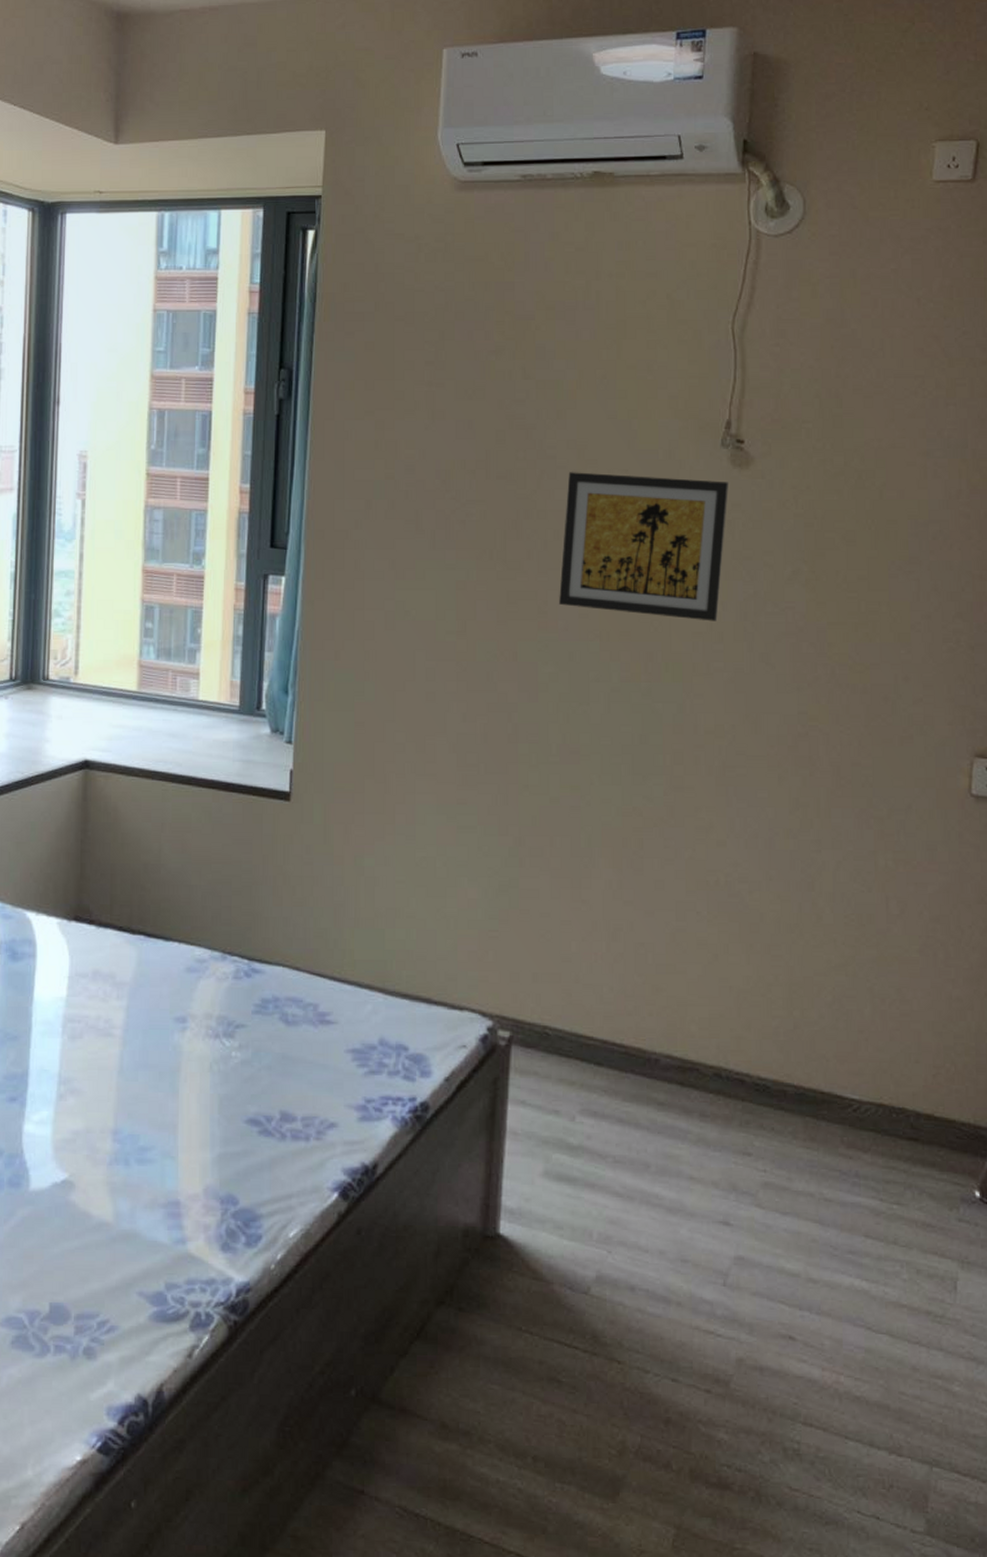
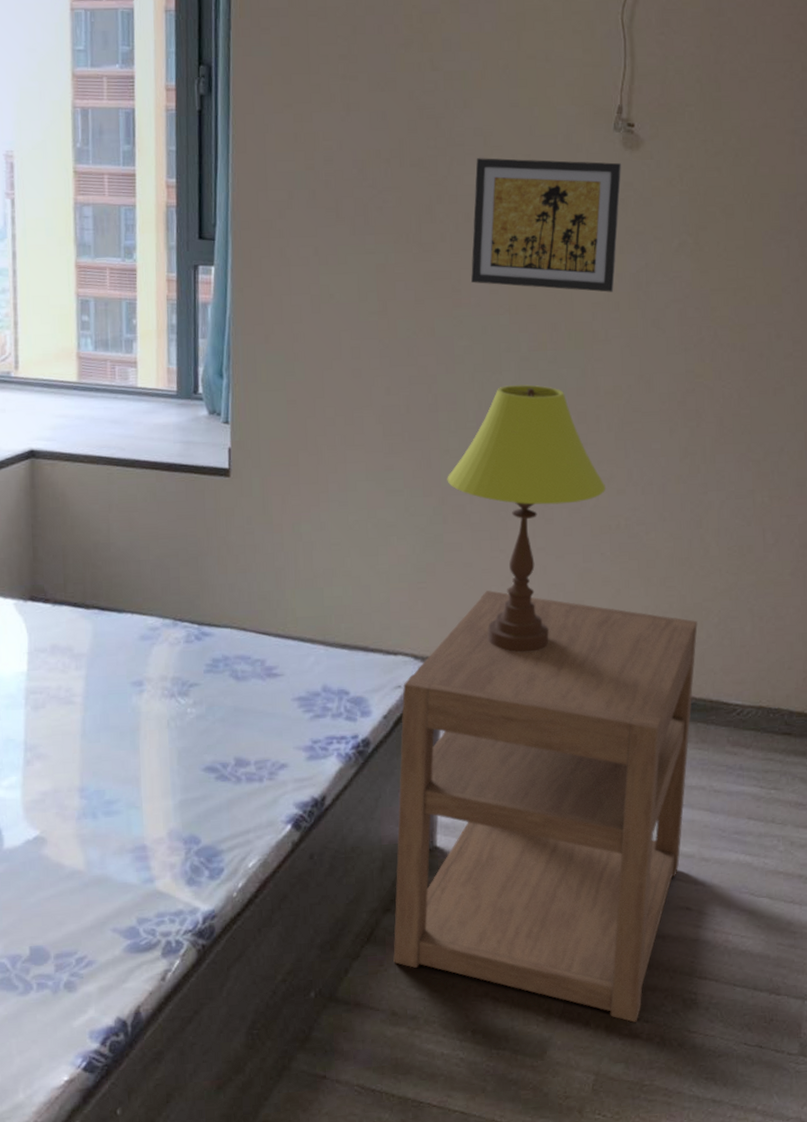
nightstand: none [446,945,807,1469] -> present [393,590,698,1023]
table lamp: none [525,717,704,1019] -> present [447,384,606,653]

